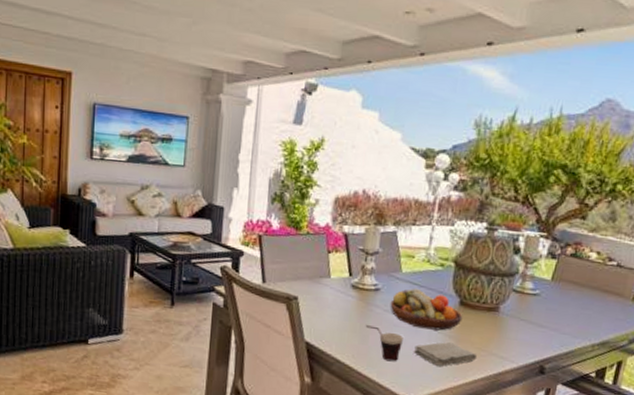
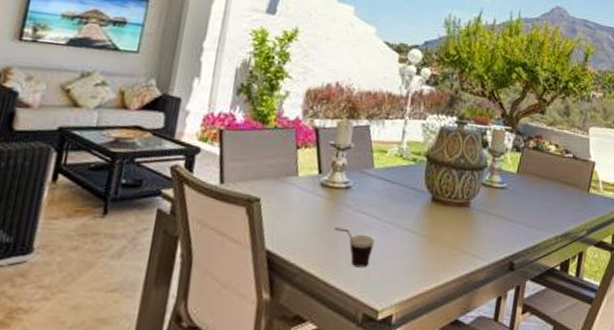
fruit bowl: present [390,288,463,331] -> none [361,184,435,230]
washcloth: present [414,341,478,367] -> none [385,241,450,269]

